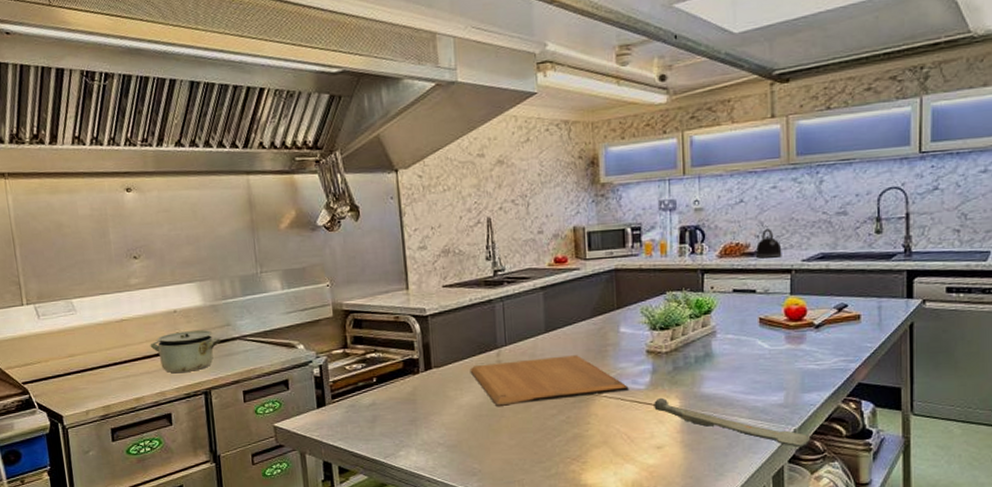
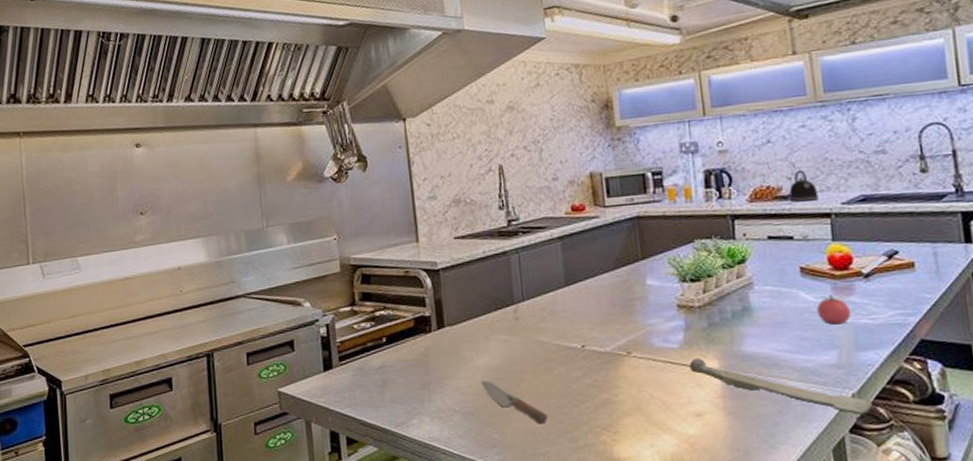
saucepan: present [150,330,221,373] -> none [153,288,224,333]
kitchen knife: none [464,417,524,455] -> present [480,380,548,424]
chopping board: present [470,355,629,406] -> none [485,310,661,368]
tomato: none [771,343,799,370] -> present [817,294,851,325]

